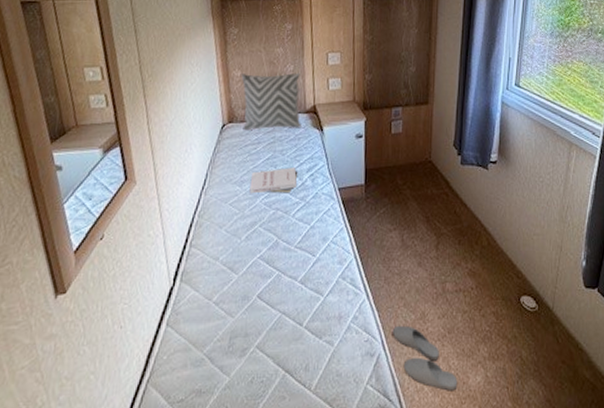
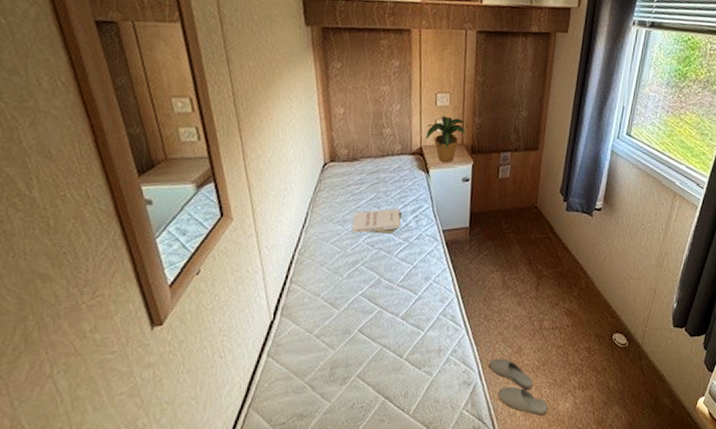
pillow: present [241,72,301,131] -> none [344,111,407,171]
potted plant: none [319,74,359,119] -> present [426,116,468,162]

